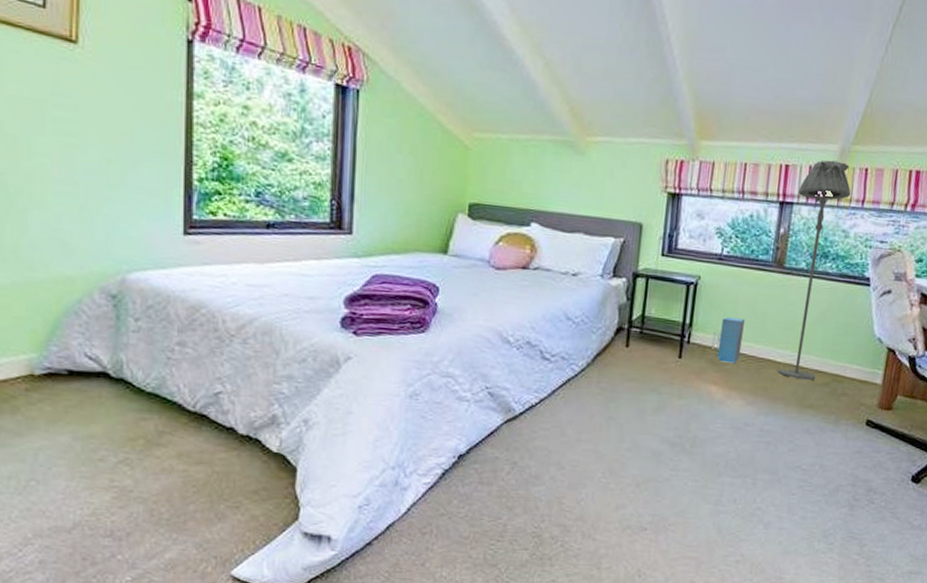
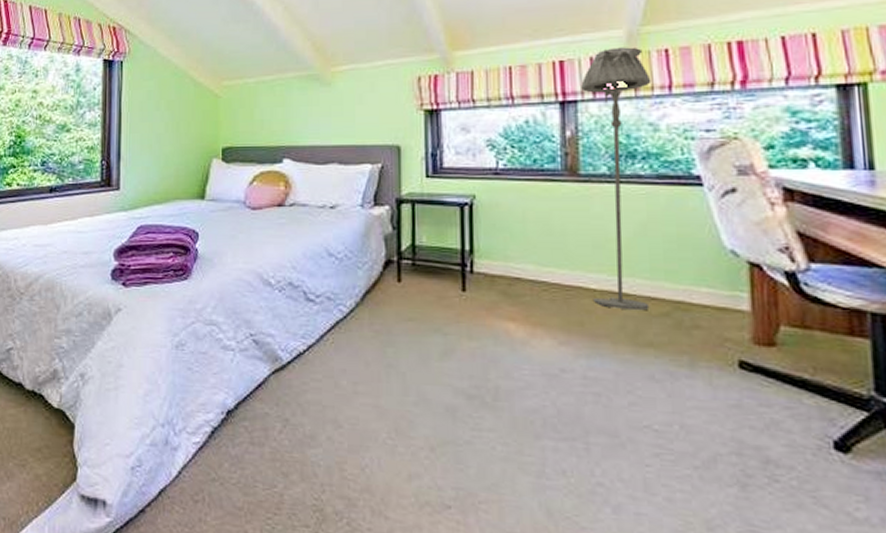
storage bin: present [711,317,746,363] -> none [500,239,540,294]

